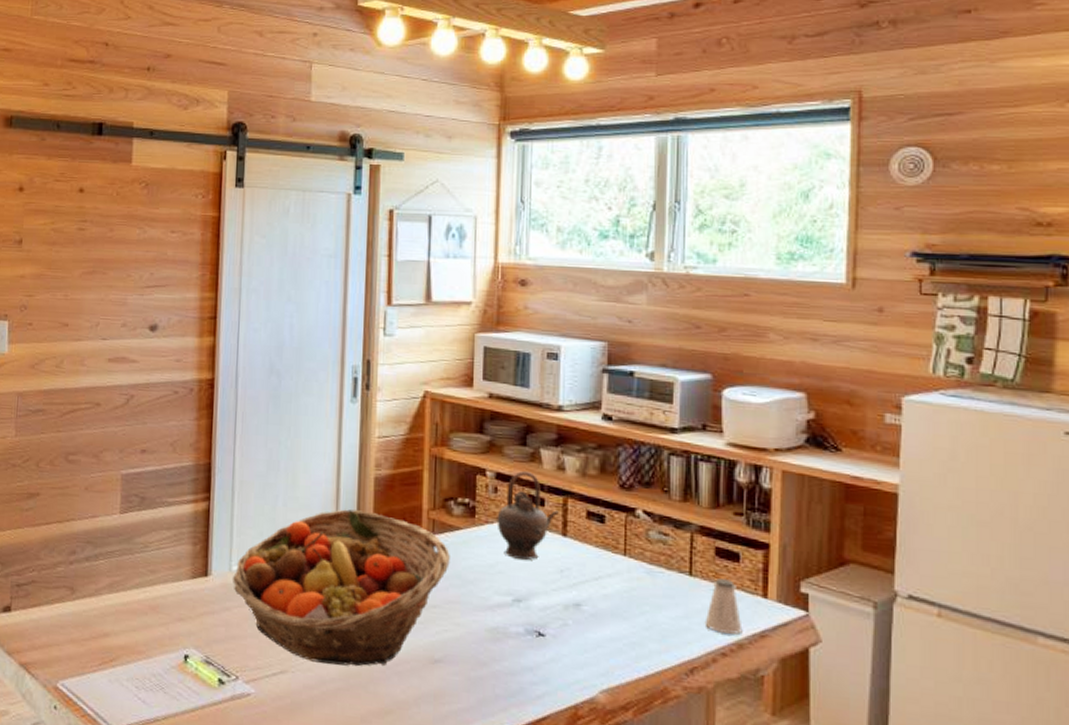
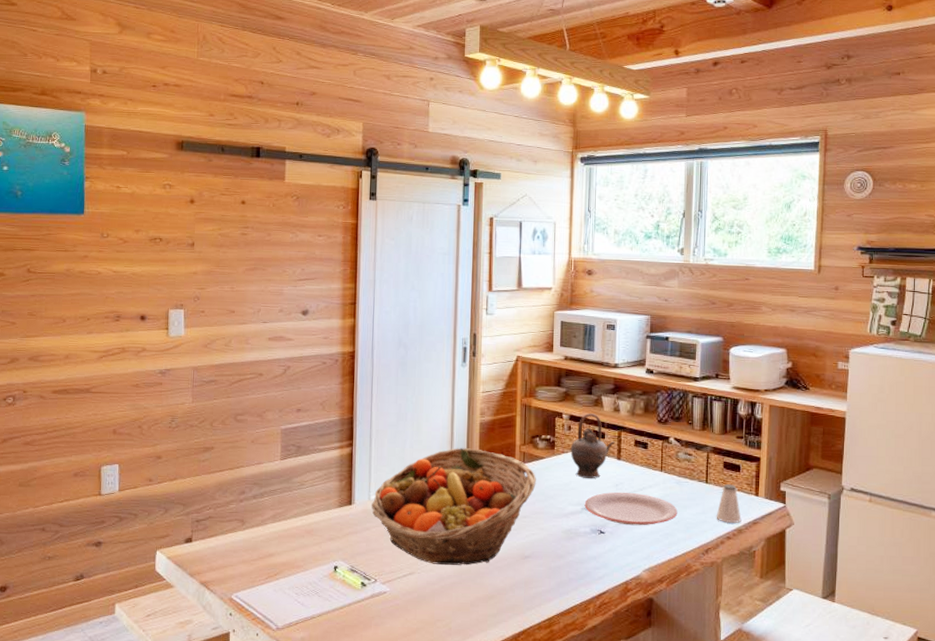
plate: none [516,580,649,630] -> present [584,492,678,526]

